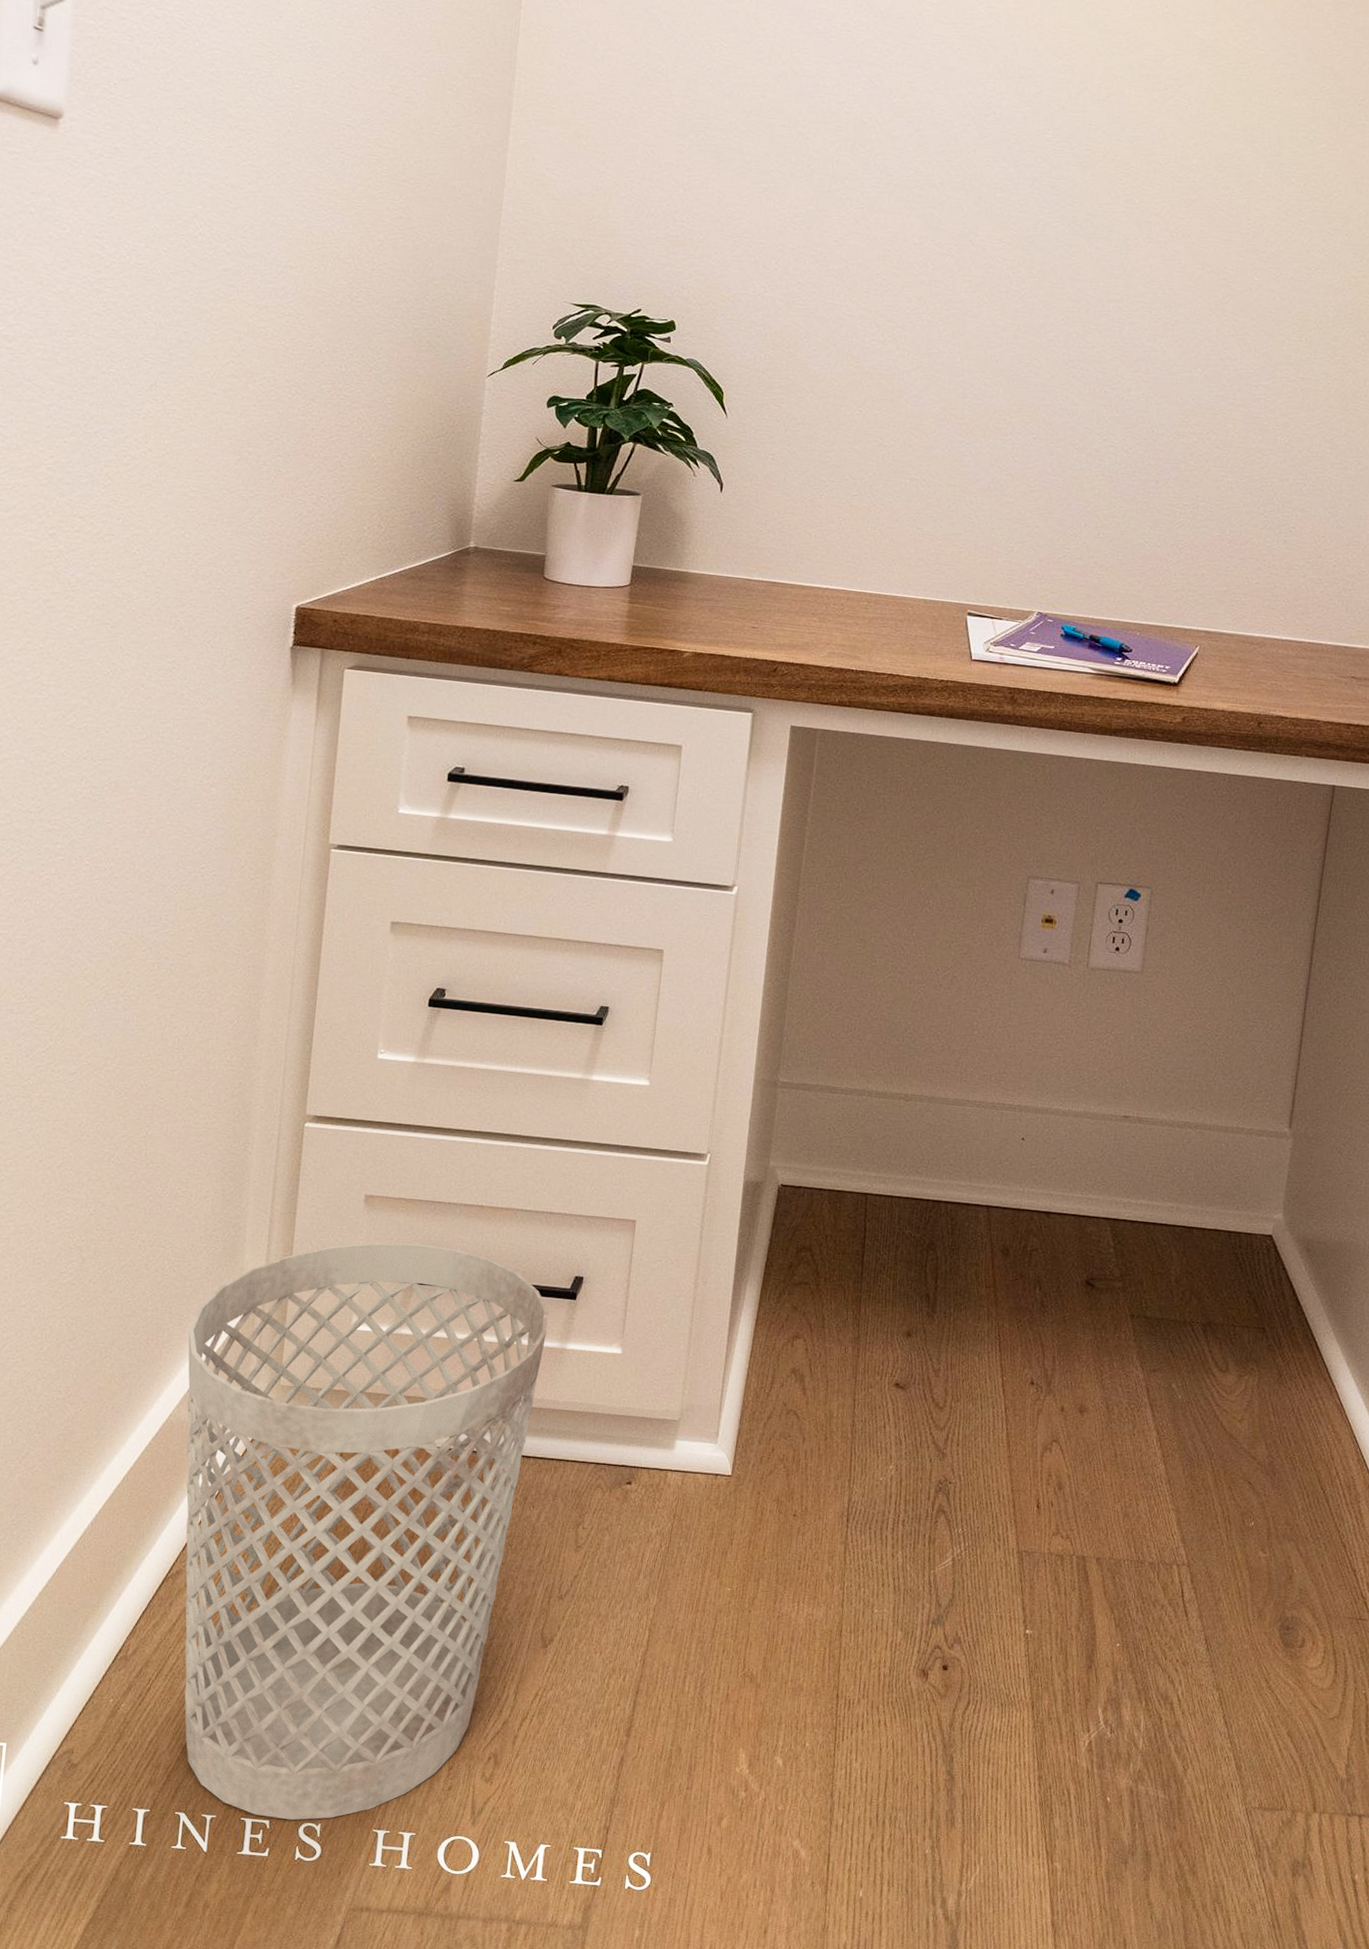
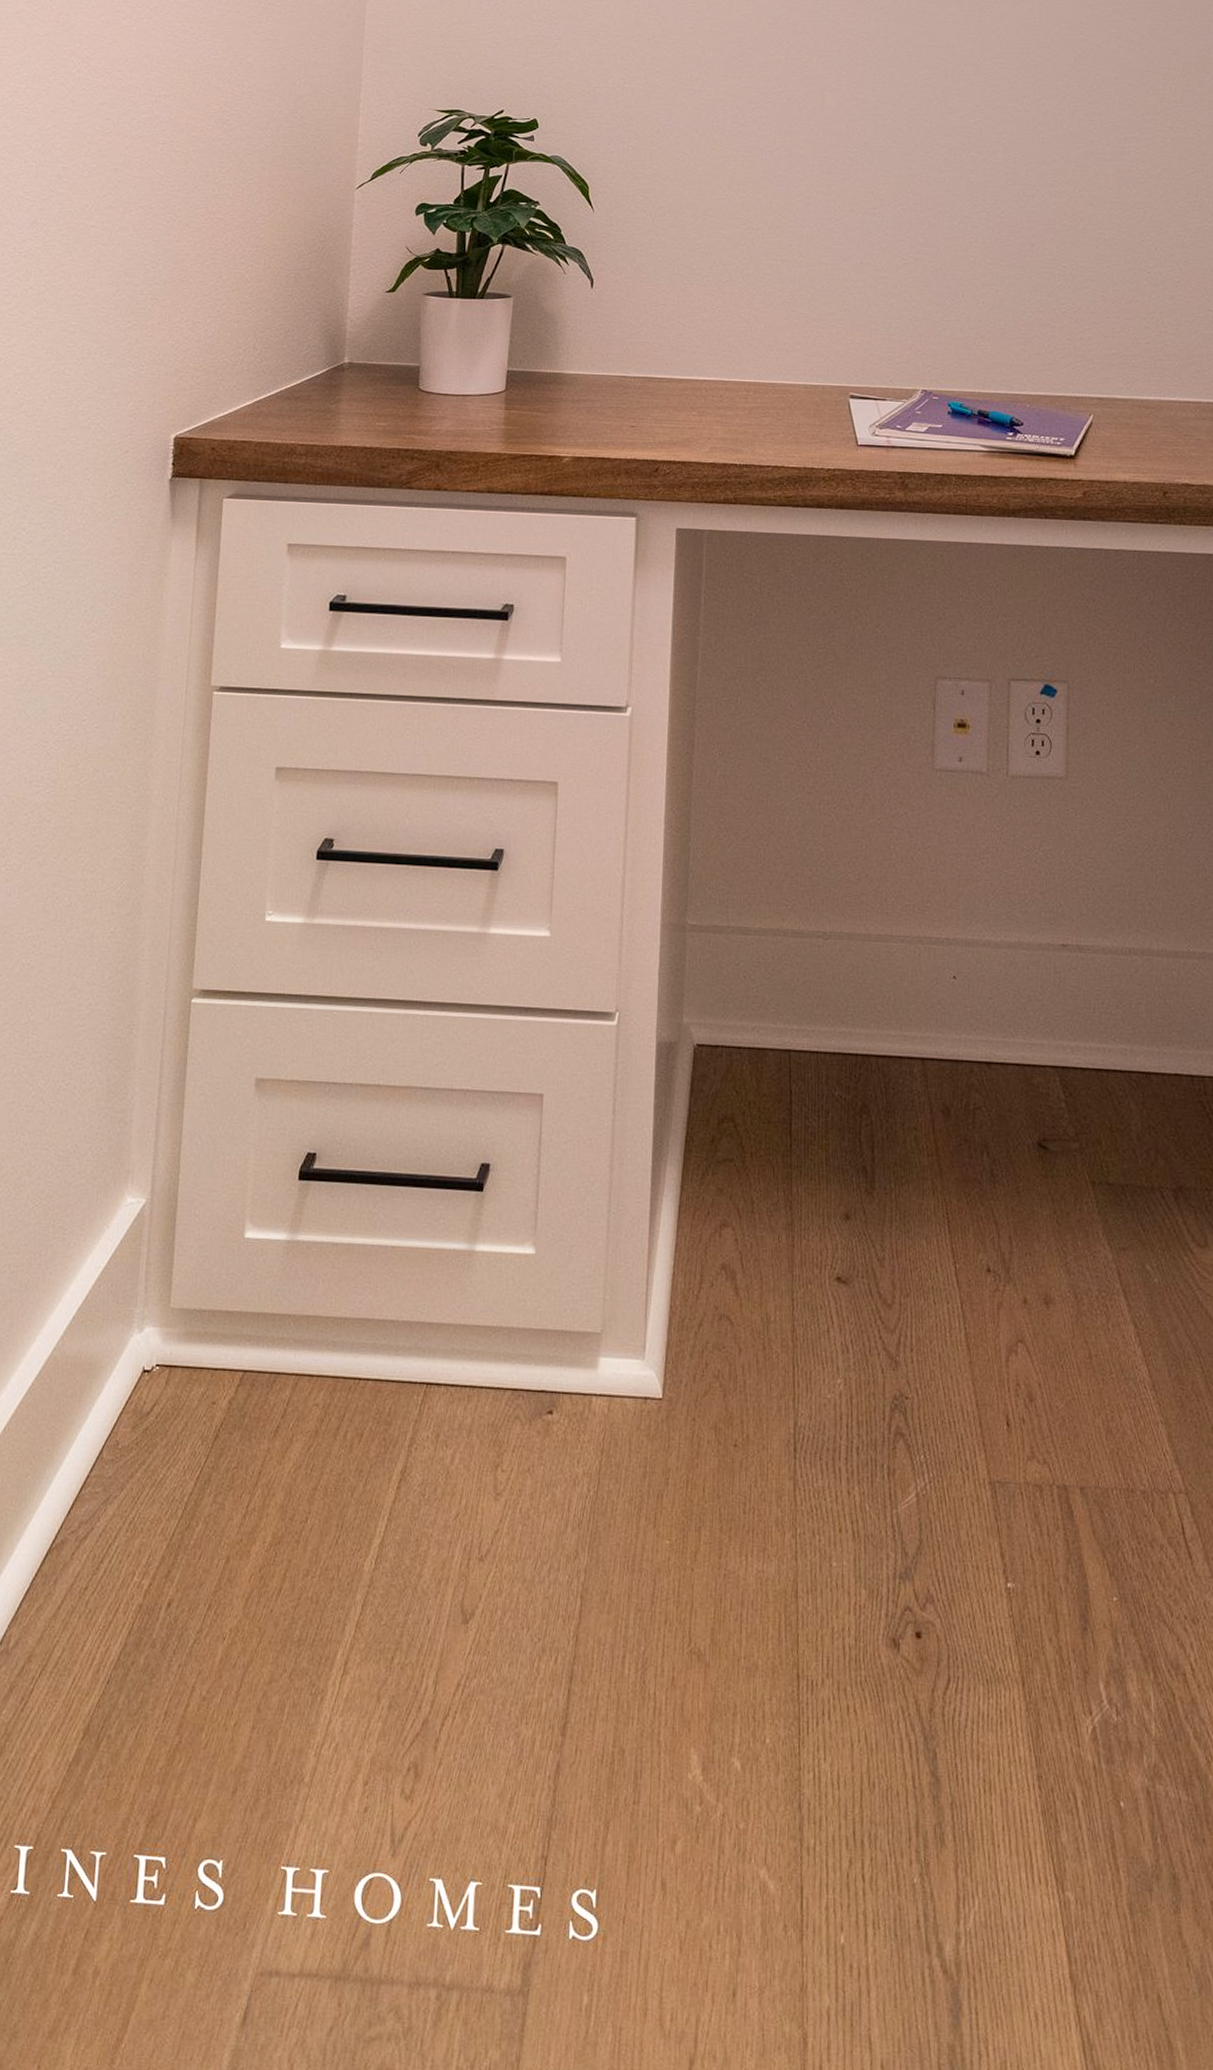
wastebasket: present [184,1242,549,1821] -> none [70,1132,454,1857]

